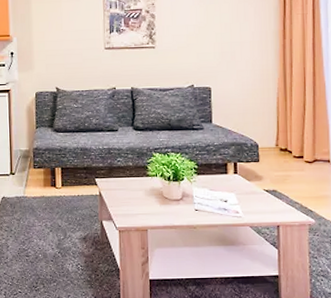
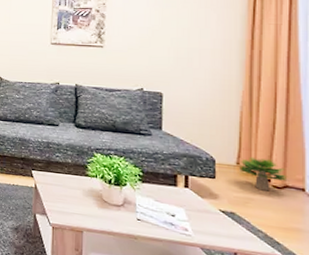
potted plant: none [278,137,317,167] -> present [239,156,288,192]

